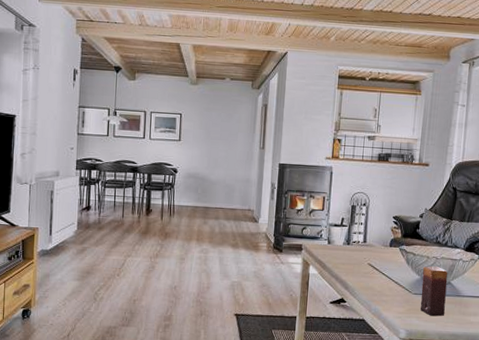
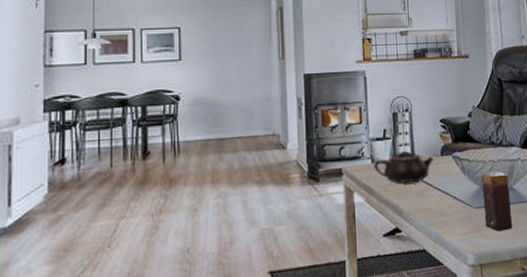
teapot: none [329,238,382,266] -> present [374,150,433,183]

